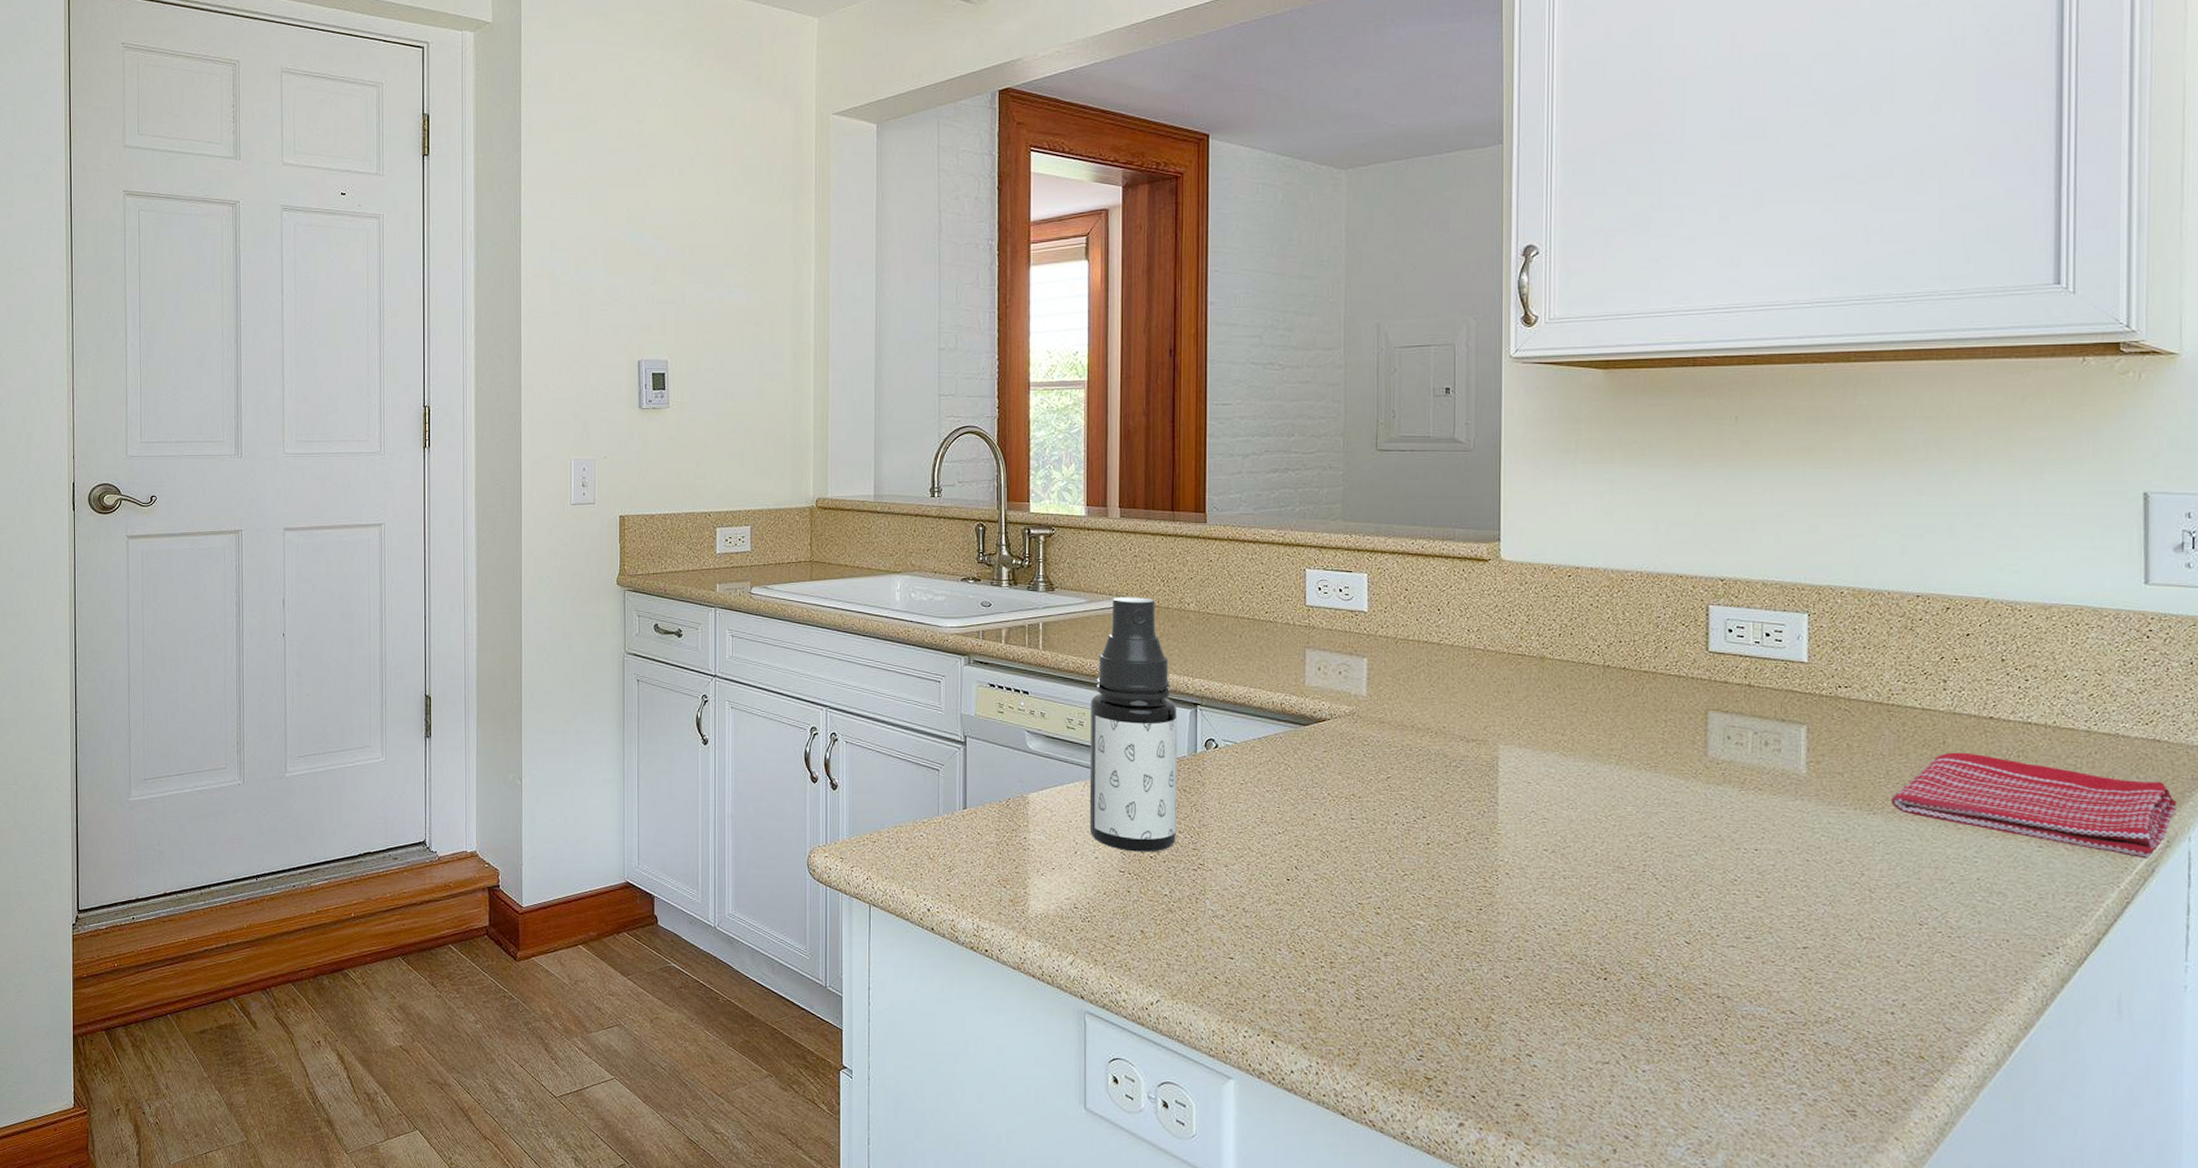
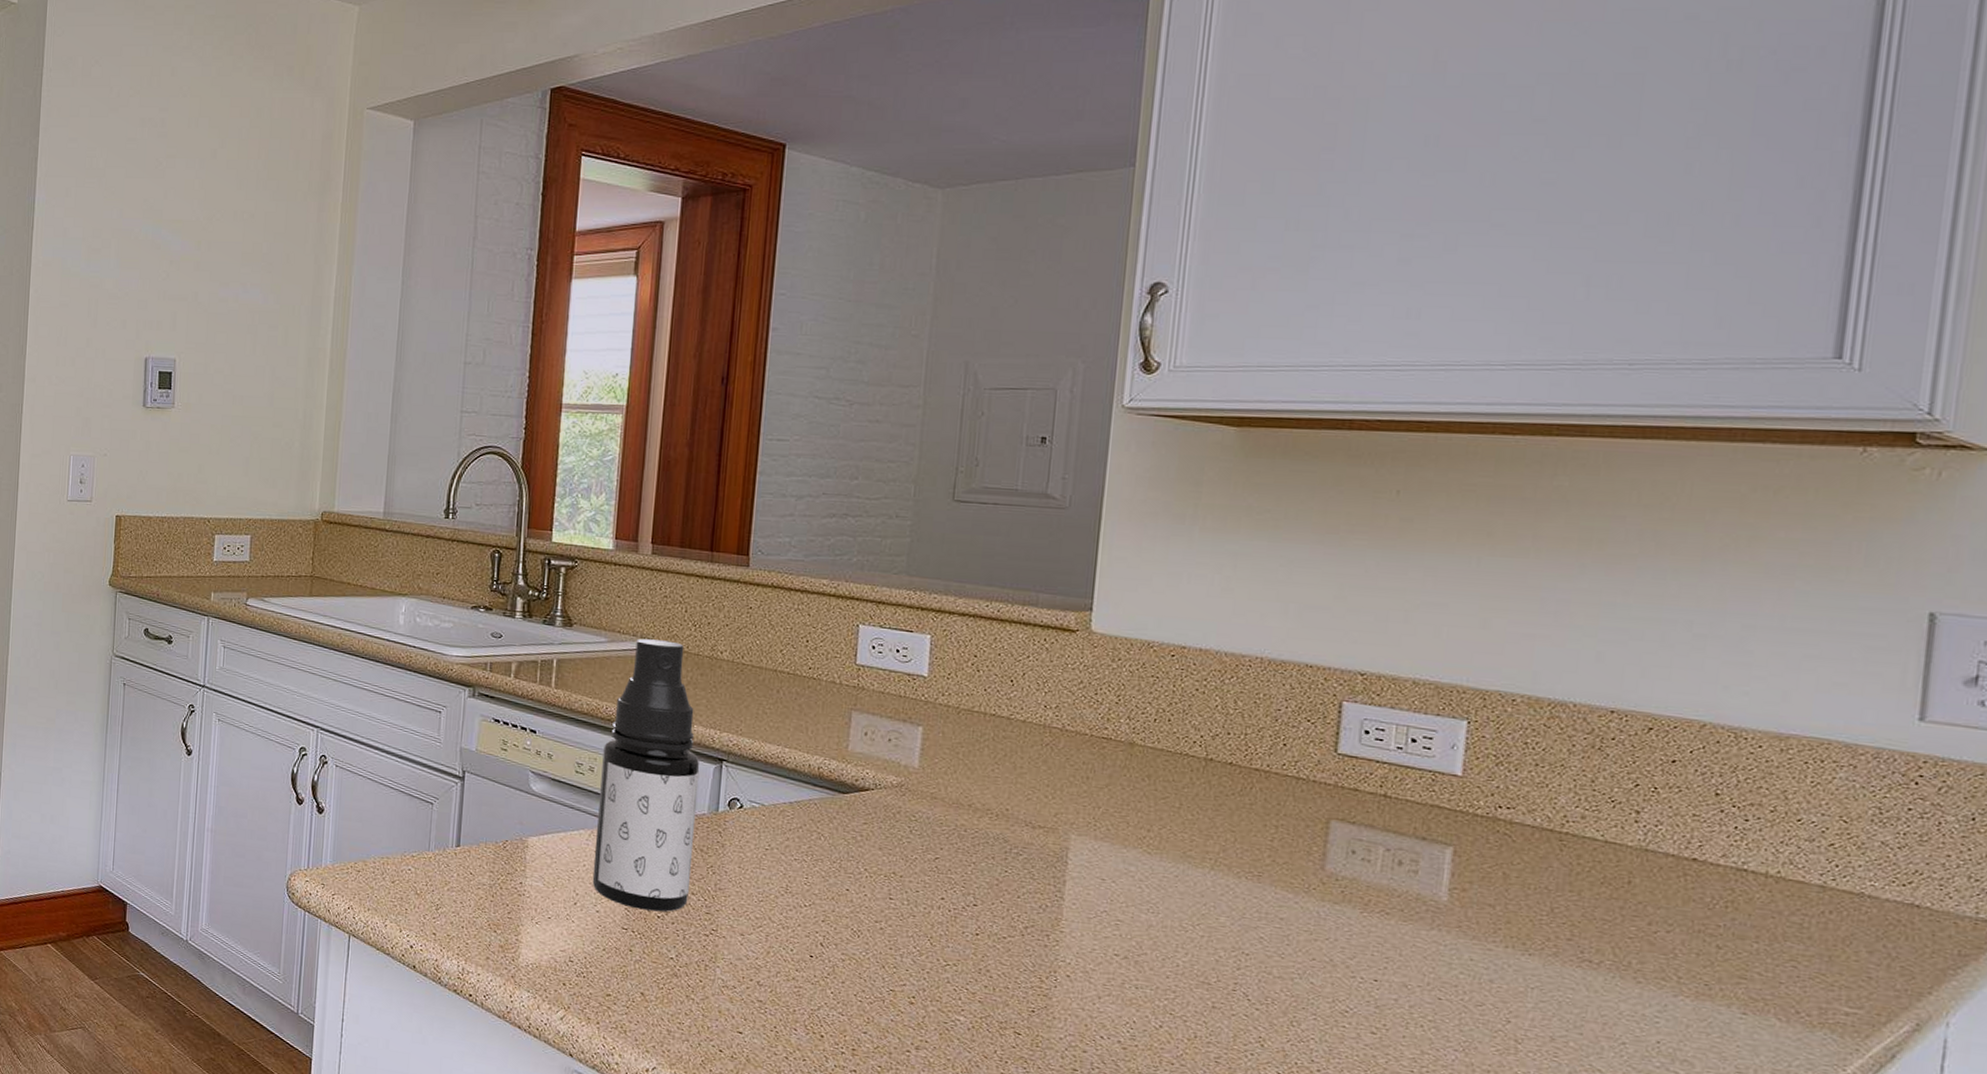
dish towel: present [1891,752,2177,859] -> none [1553,894,1935,1042]

